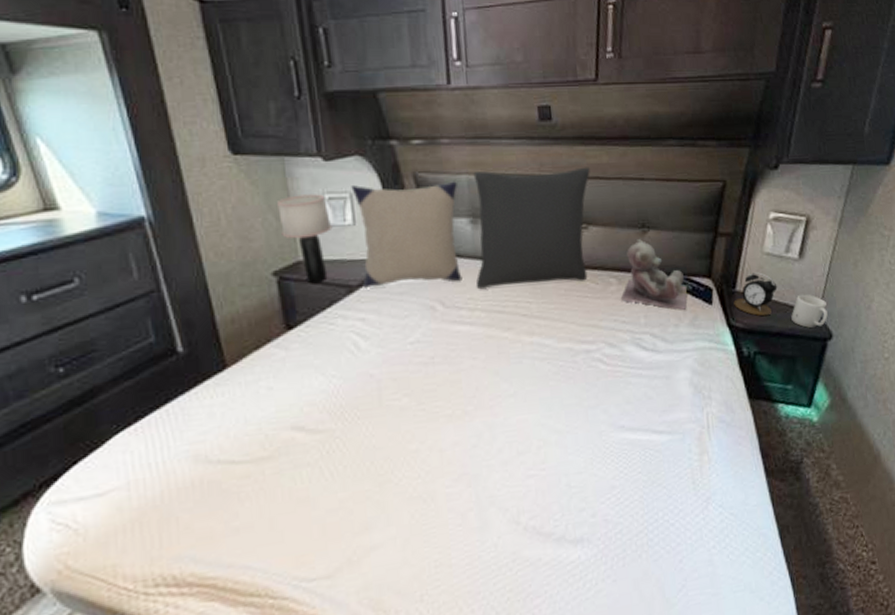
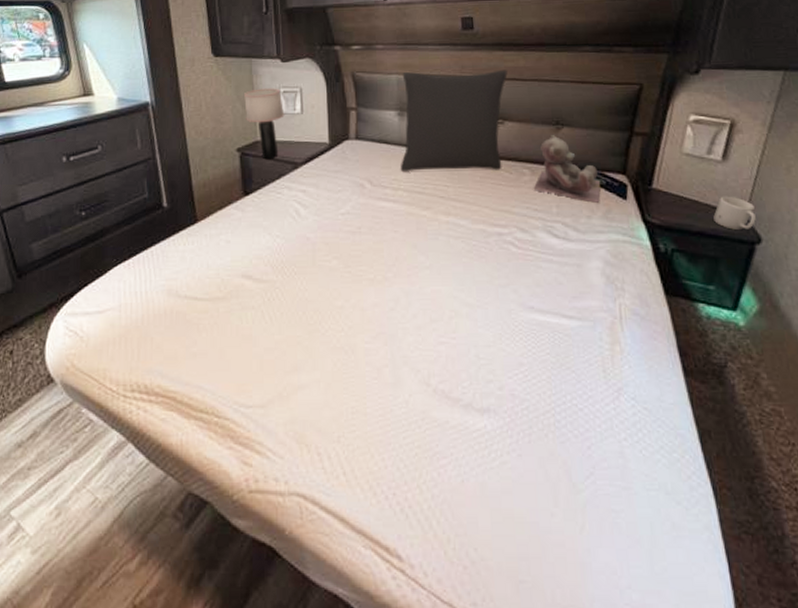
pillow: present [351,181,463,288] -> none [301,79,389,165]
alarm clock: present [733,272,778,317] -> none [649,172,698,215]

